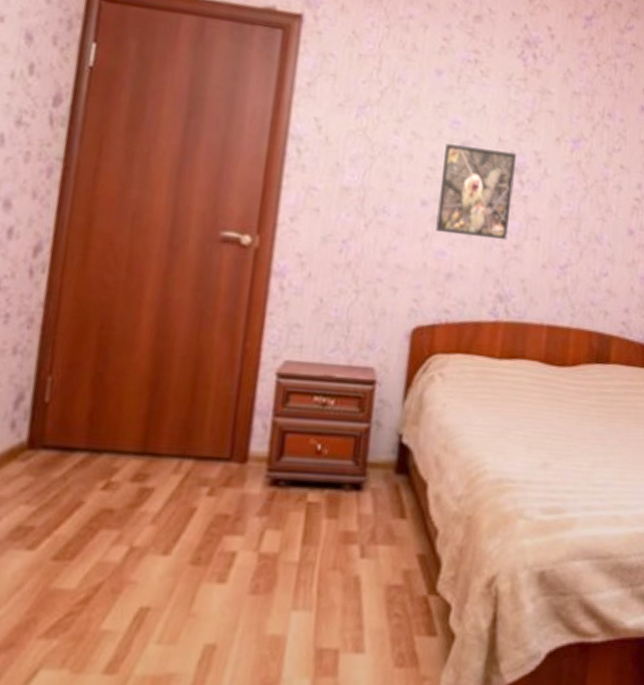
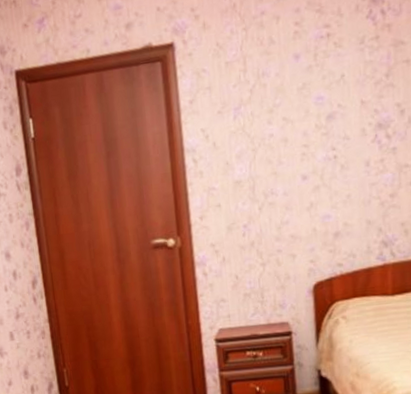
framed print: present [436,143,516,241] -> none [314,111,384,199]

